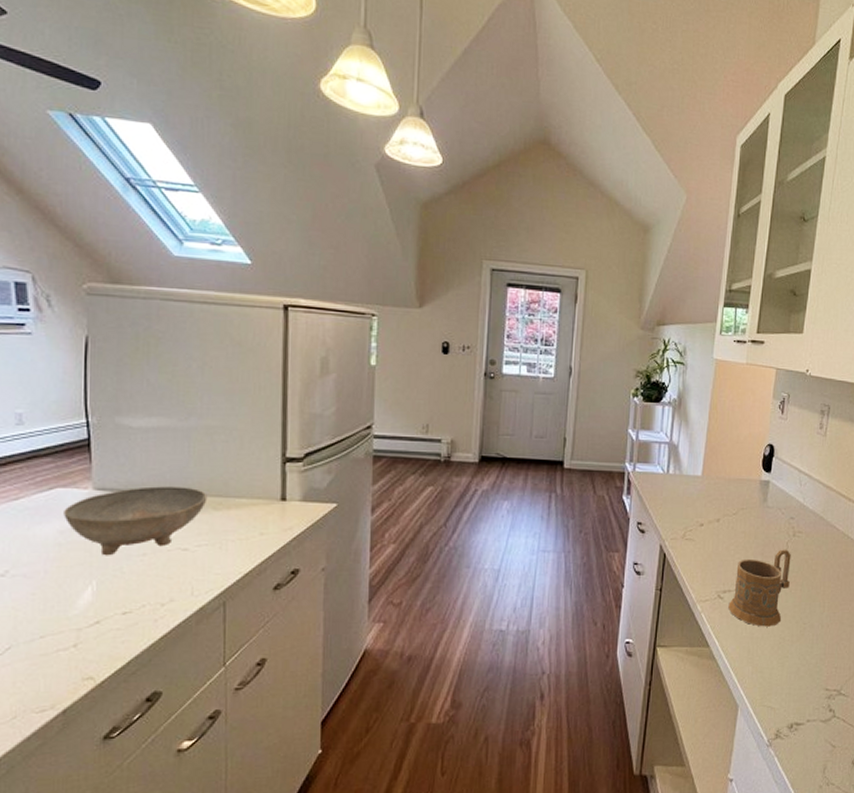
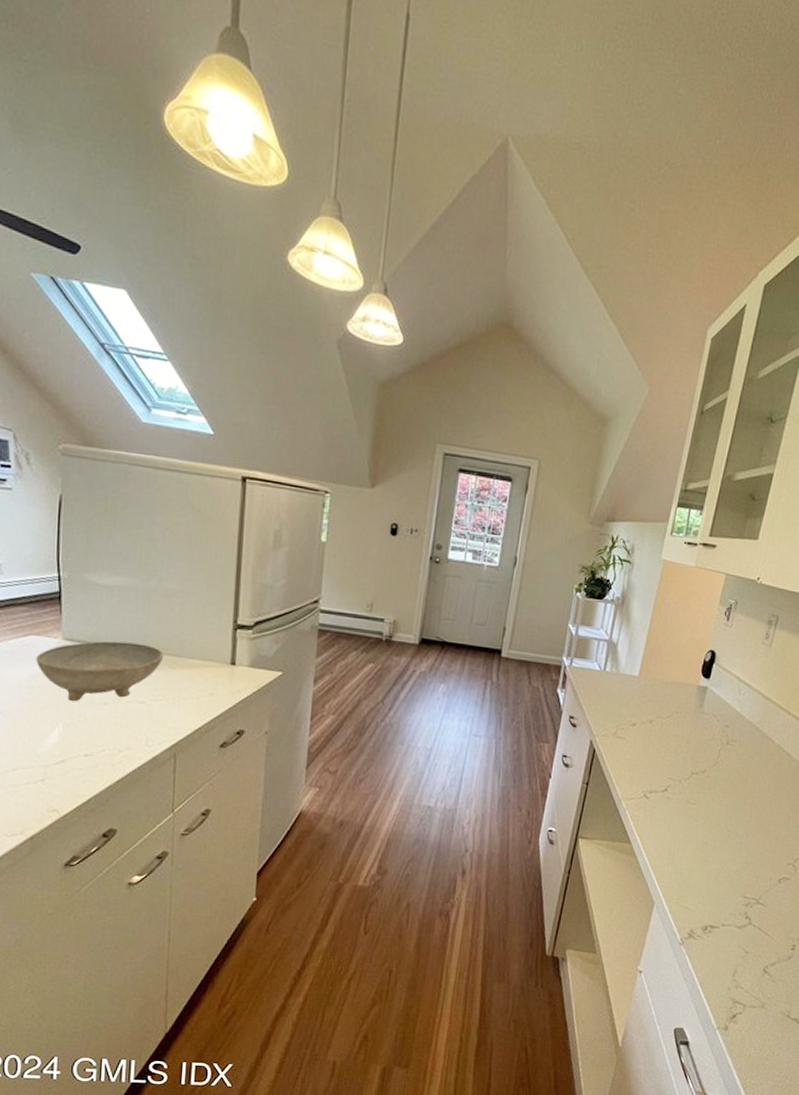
mug: present [728,549,791,627] -> none [653,756,723,831]

